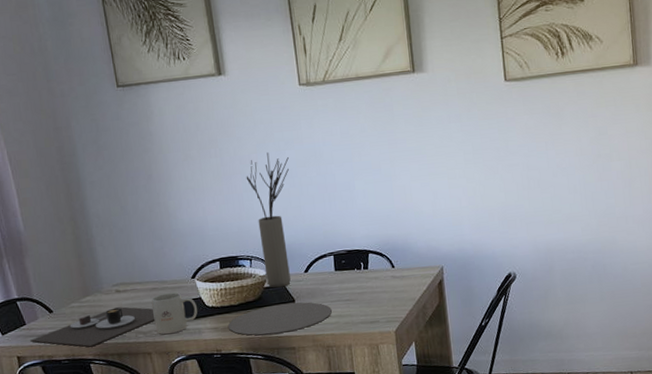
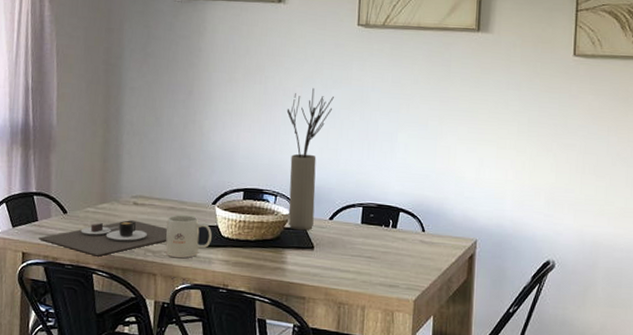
placemat: present [228,302,332,336] -> none [240,248,351,280]

